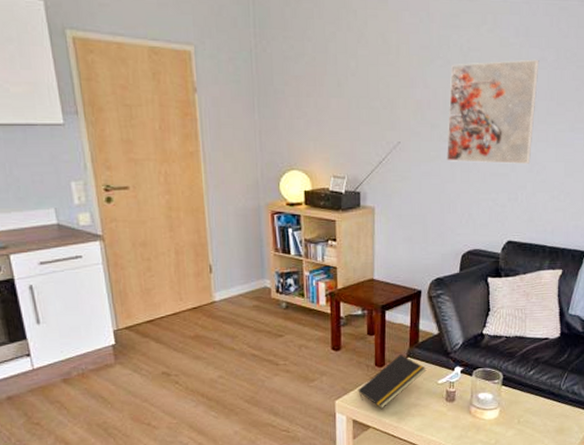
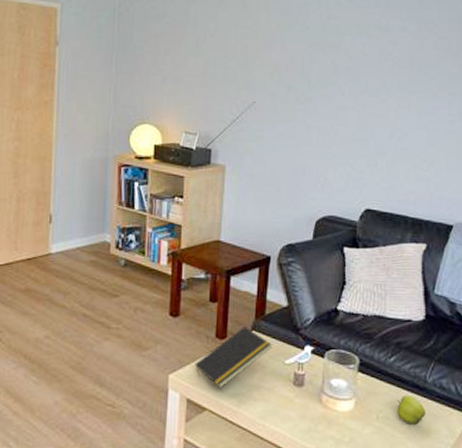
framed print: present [447,59,539,164] -> none [303,28,400,130]
apple: none [535,401,560,425] -> present [397,394,425,425]

